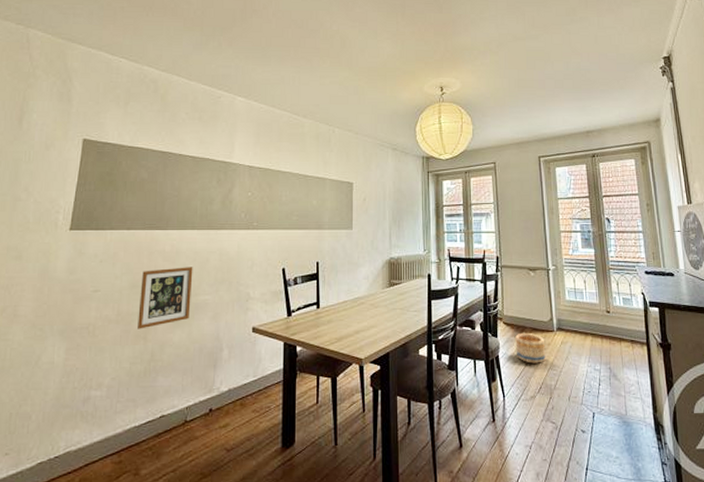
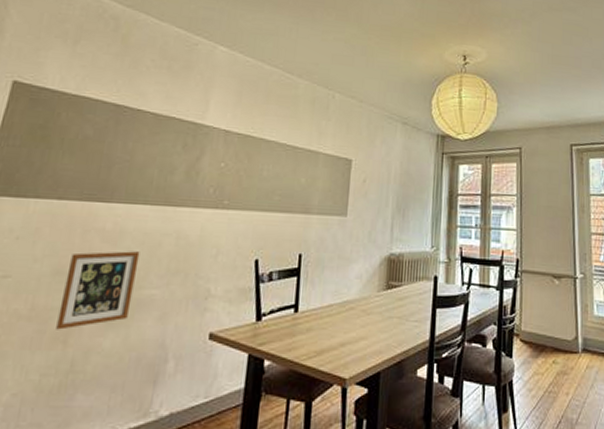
basket: present [515,332,546,364] -> none [533,353,568,392]

